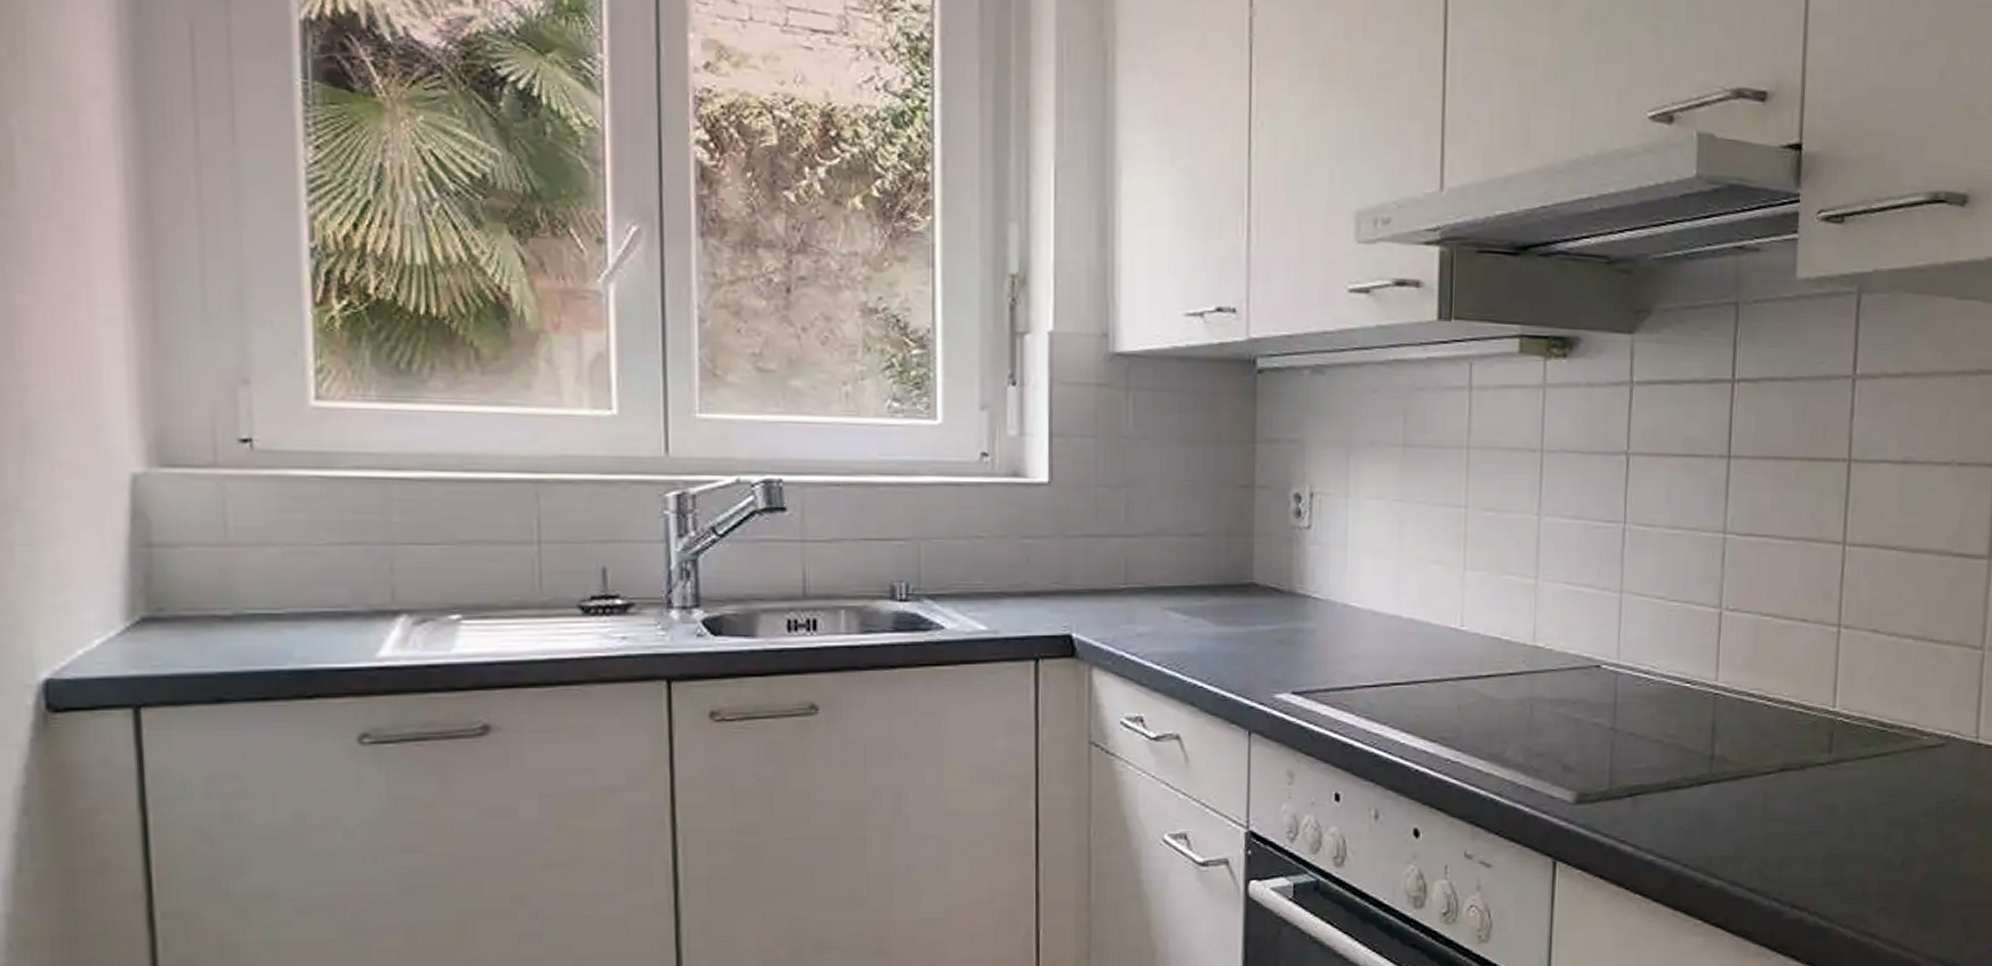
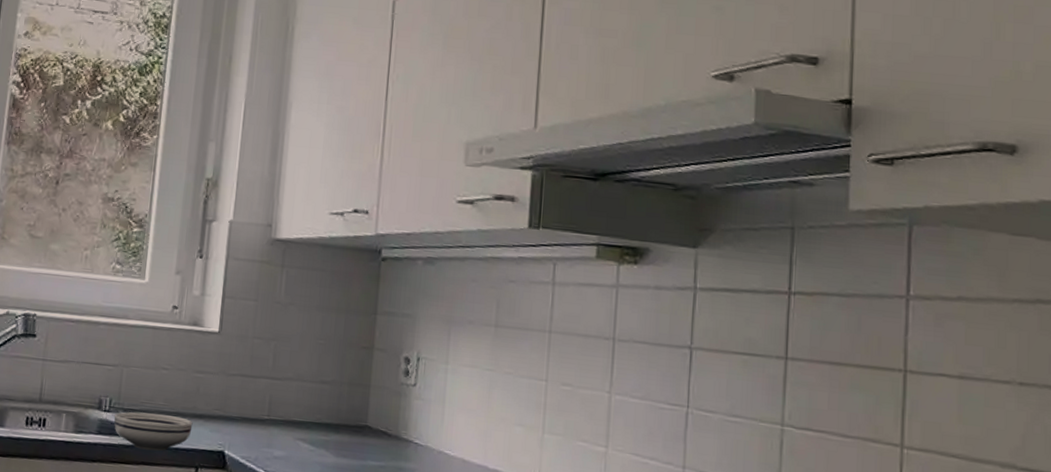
bowl: none [914,597,1025,645] -> present [114,411,193,451]

